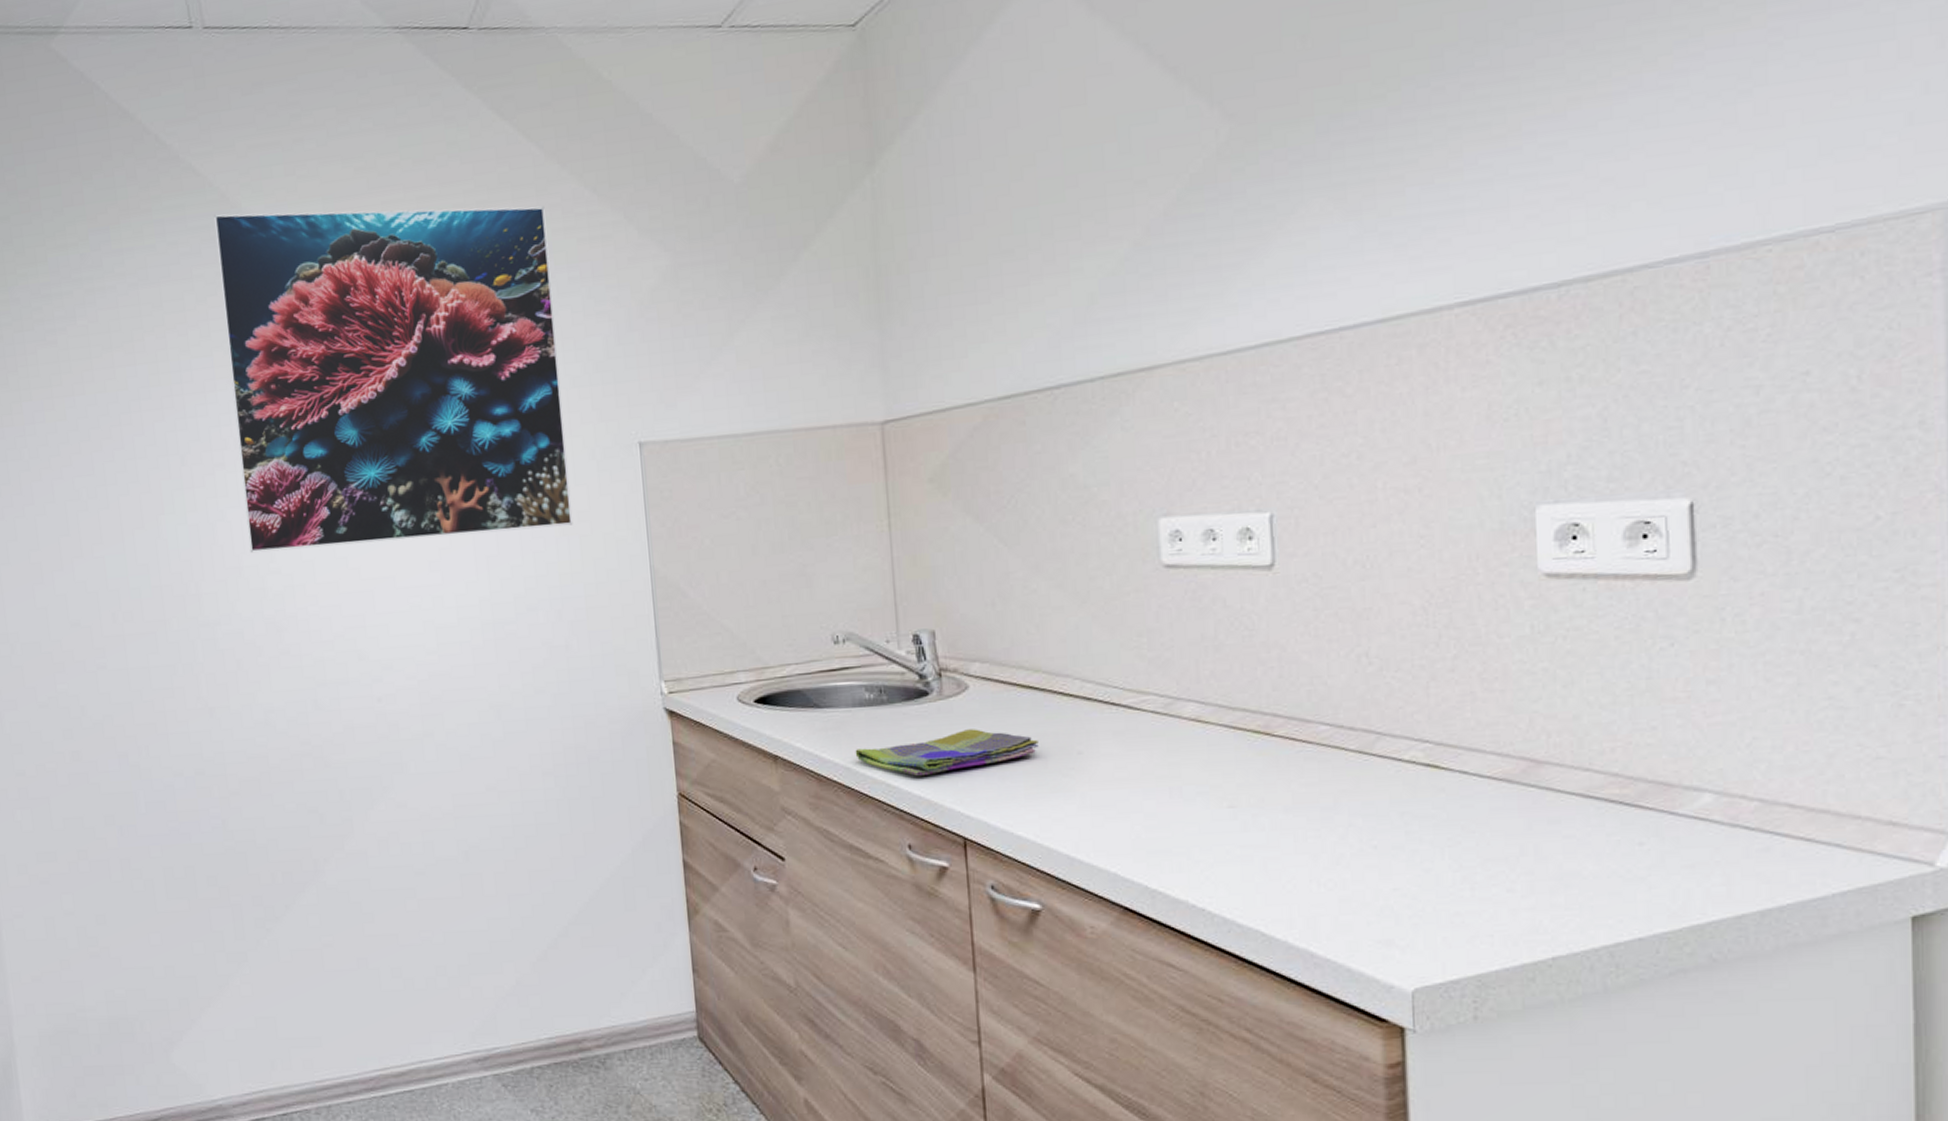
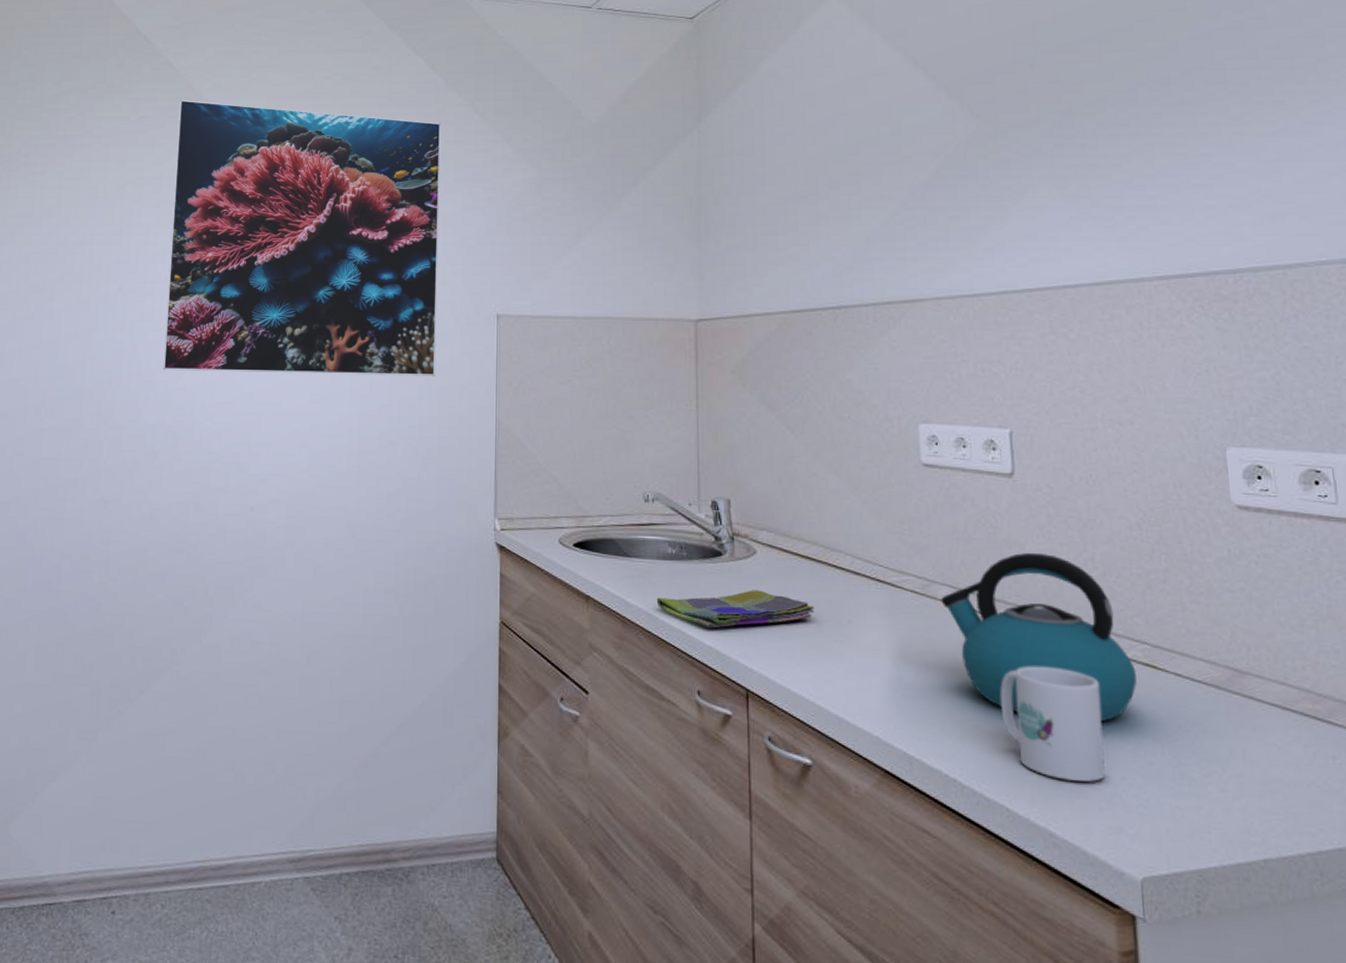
kettle: none [1186,653,1415,832] -> present [941,552,1137,722]
mug: none [1255,778,1376,898] -> present [1000,666,1106,782]

